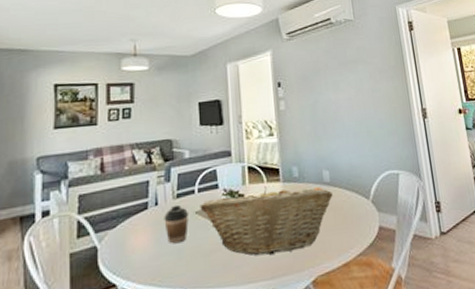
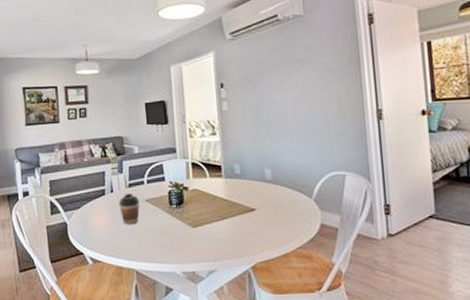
fruit basket: present [200,186,333,255] -> none [149,181,274,240]

